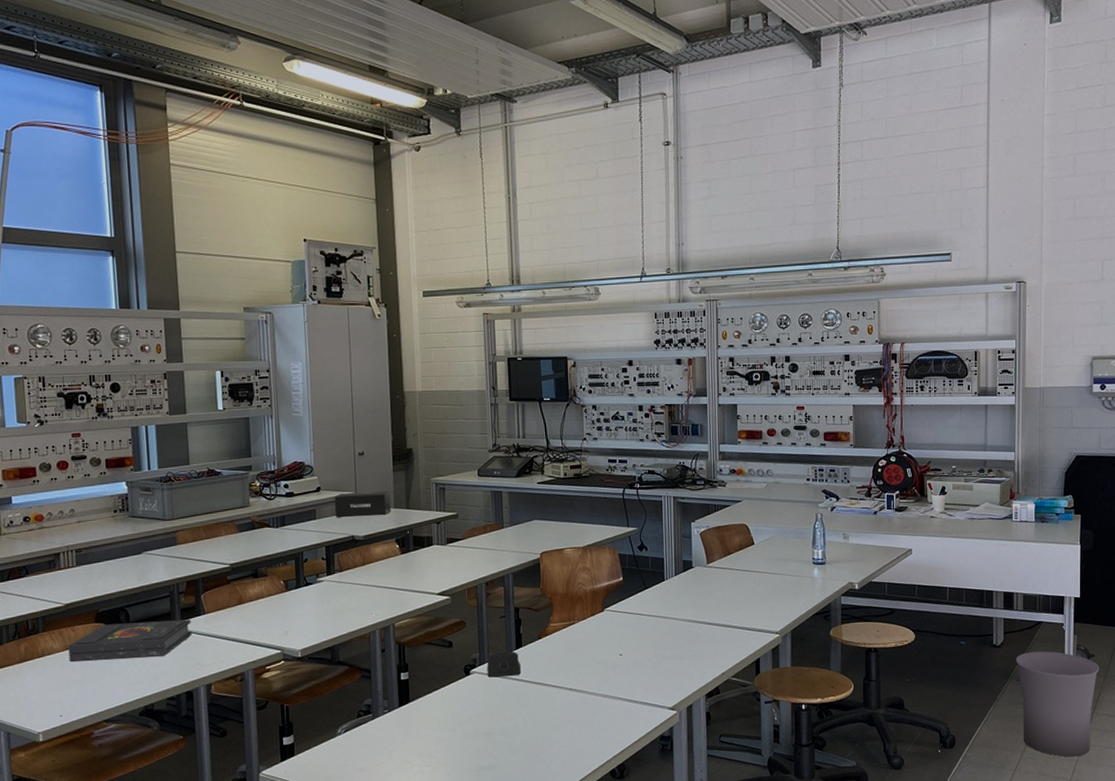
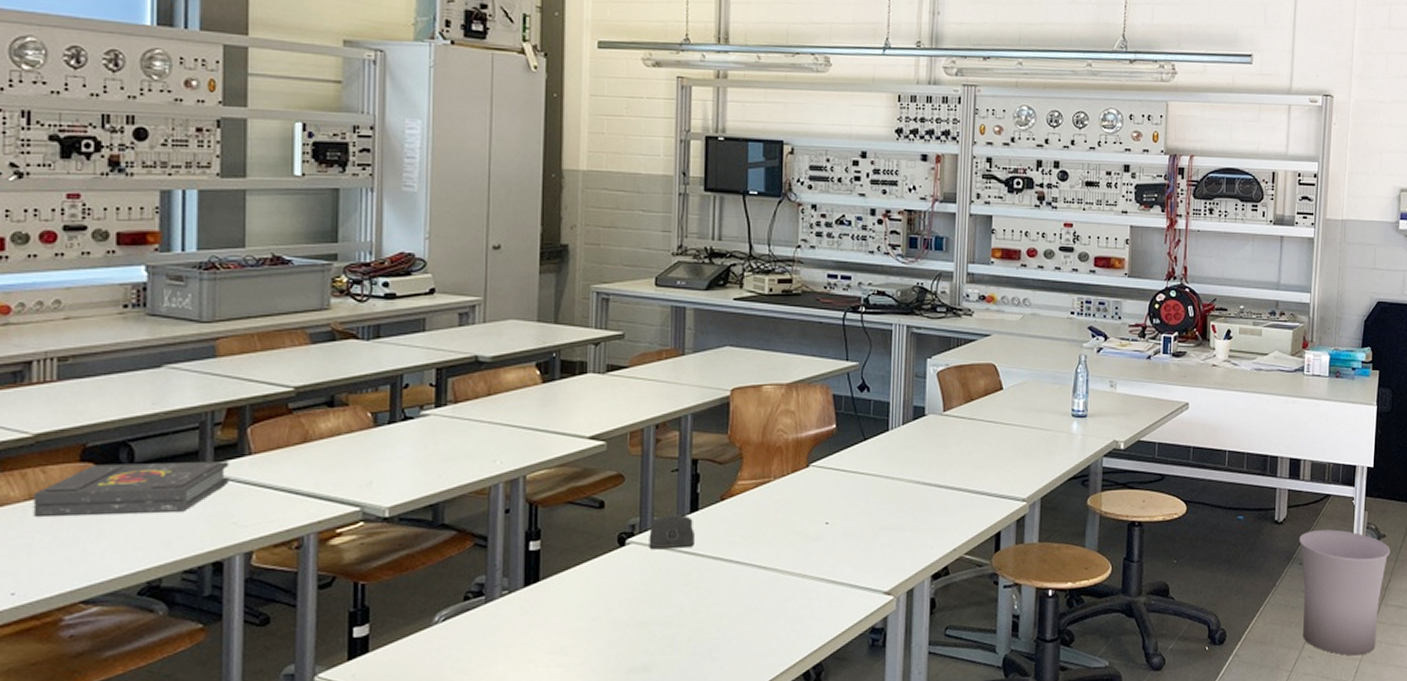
box: present [334,491,392,518] -> none [453,299,534,331]

